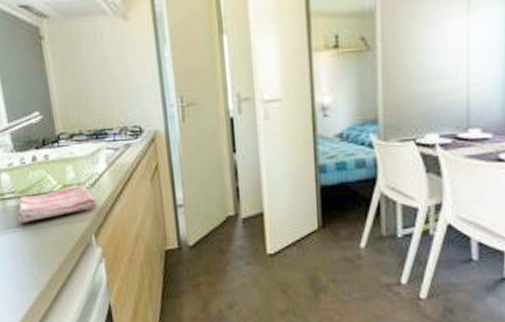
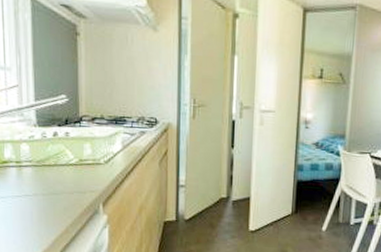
dish towel: present [17,186,97,224] -> none [32,161,109,189]

